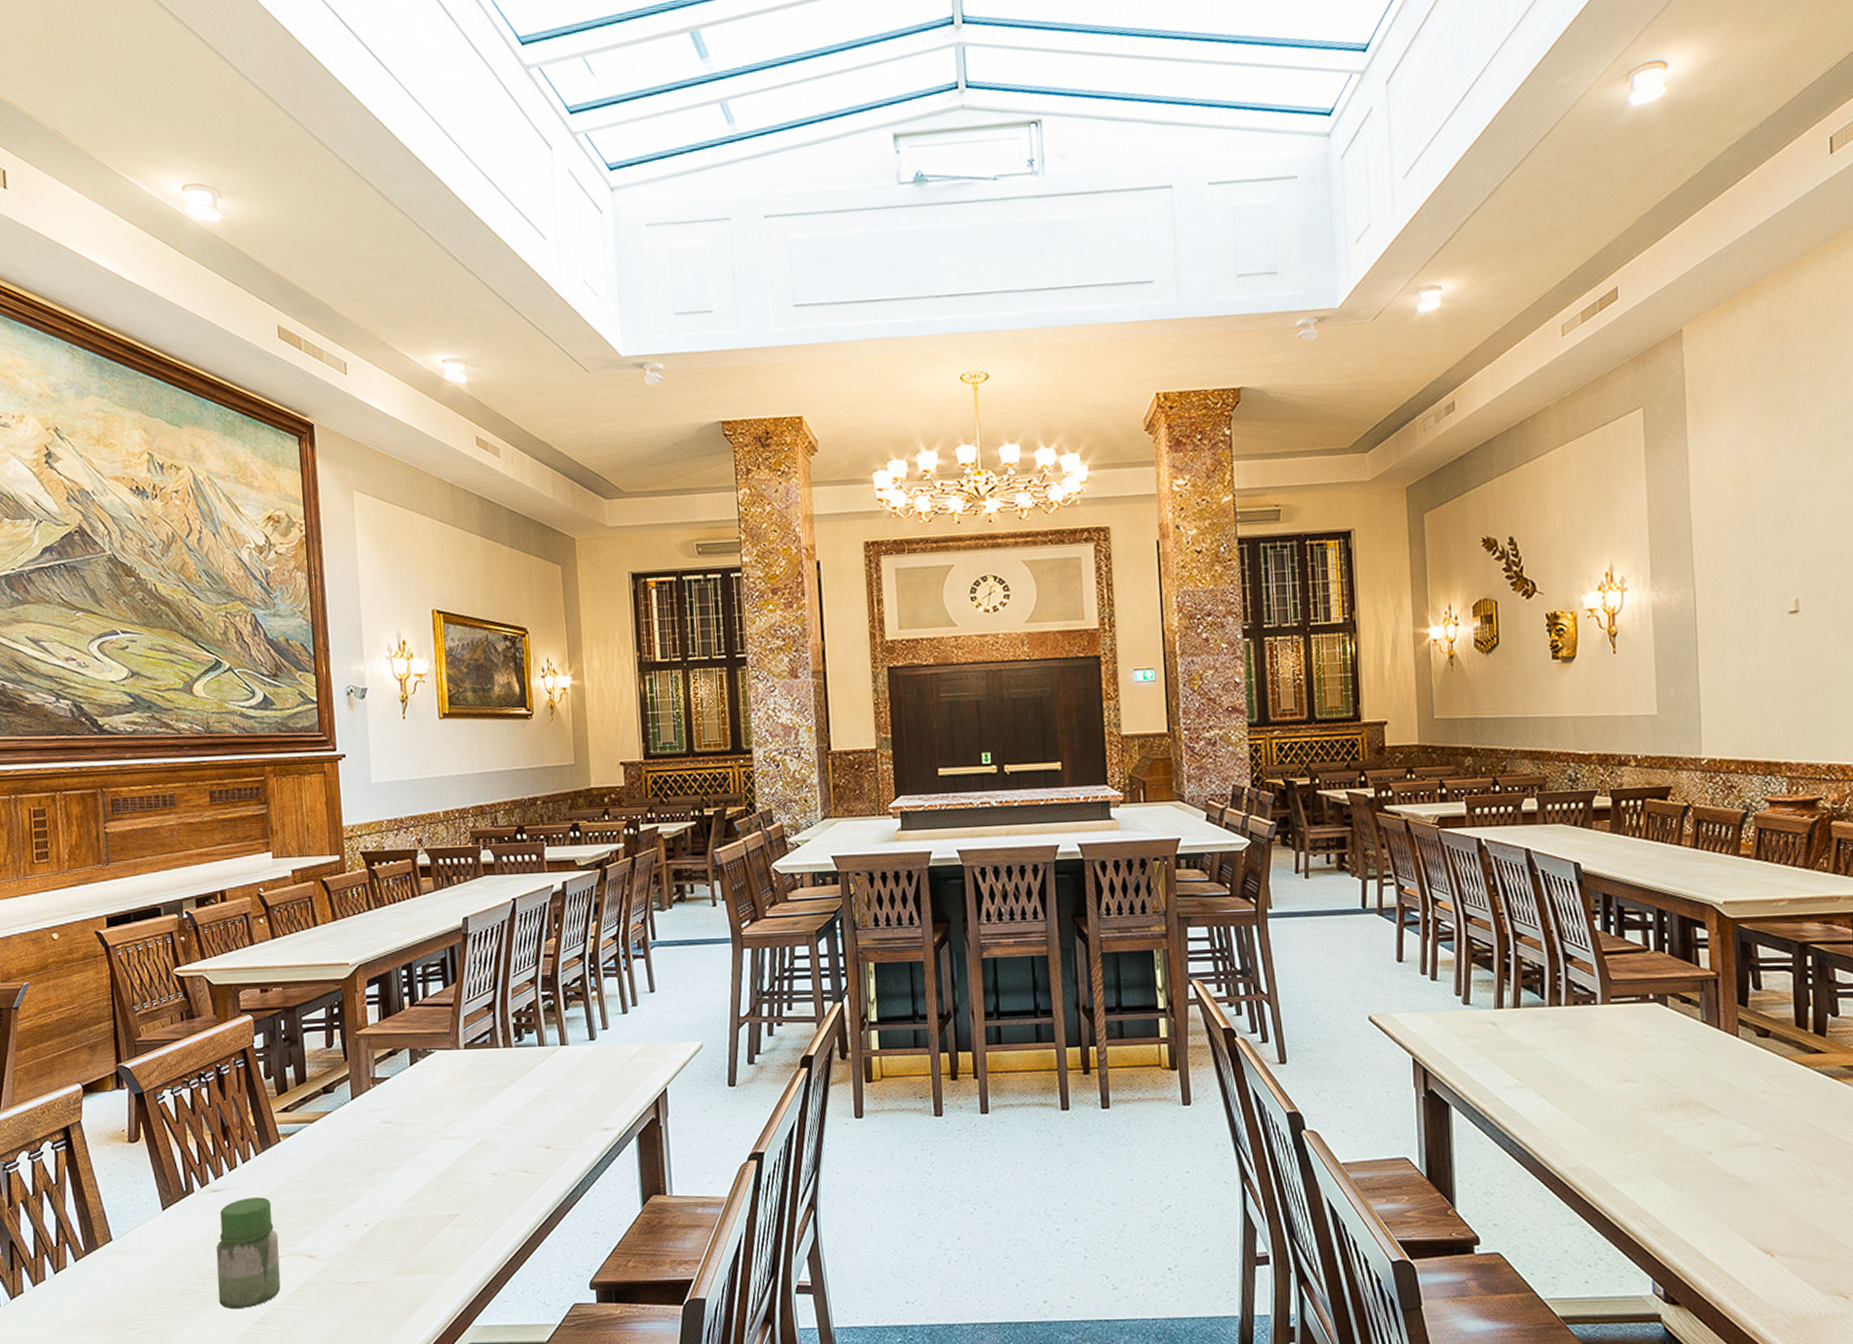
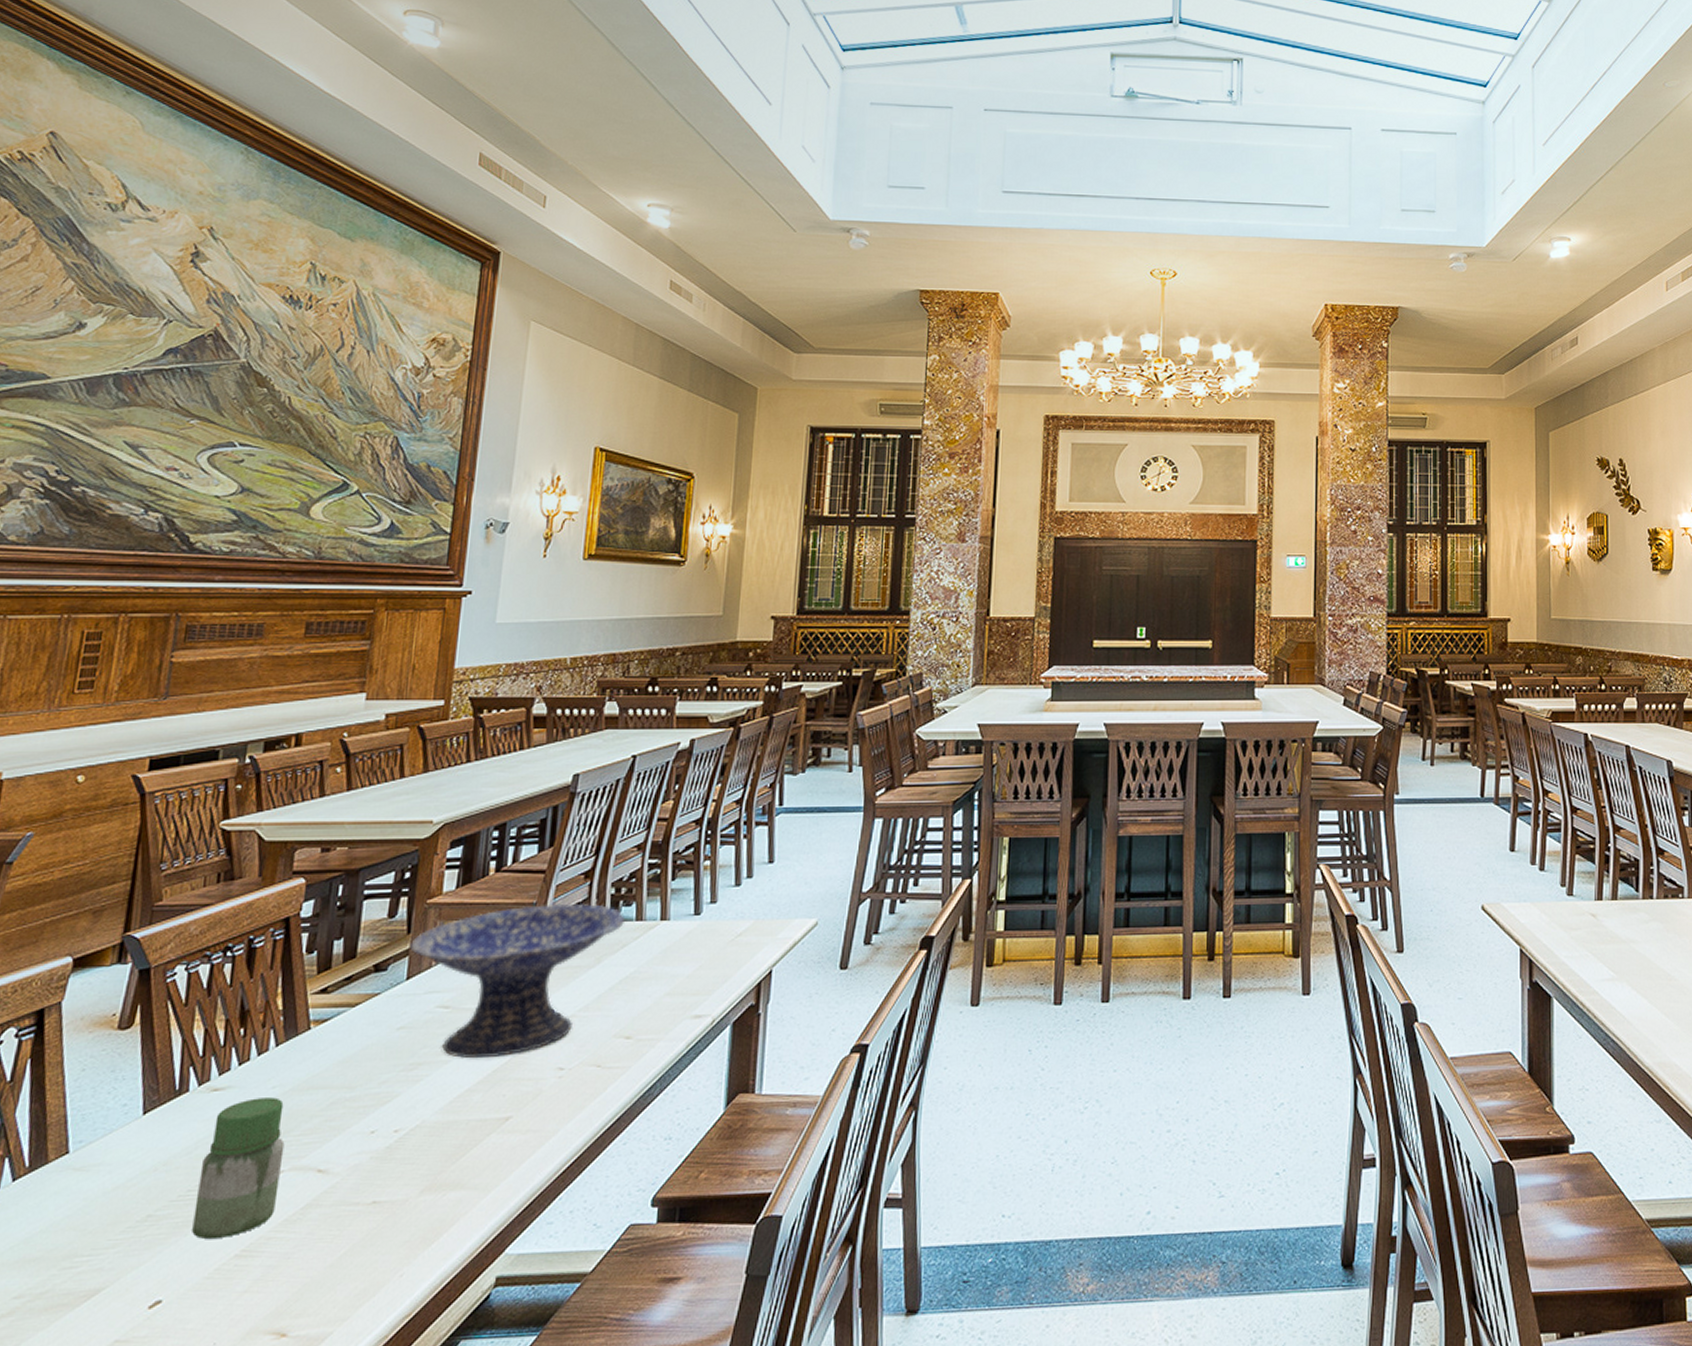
decorative bowl: none [348,1031,529,1166] -> present [409,903,625,1059]

